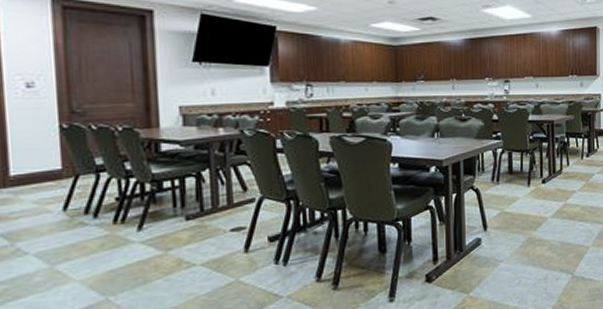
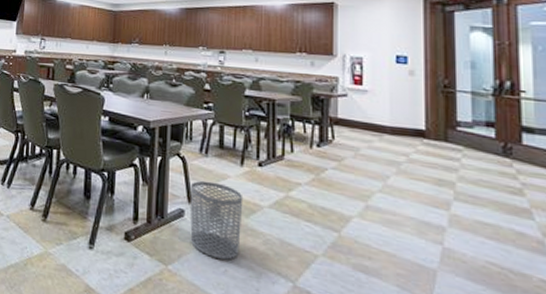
waste bin: none [485,206,531,274] -> present [190,180,244,260]

